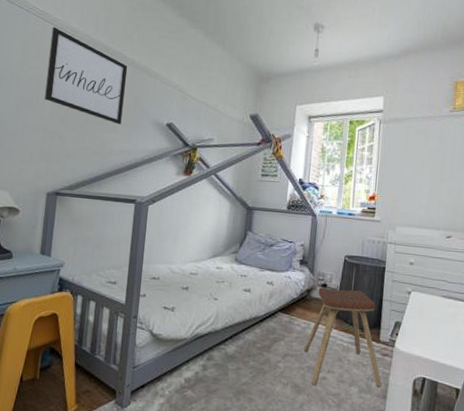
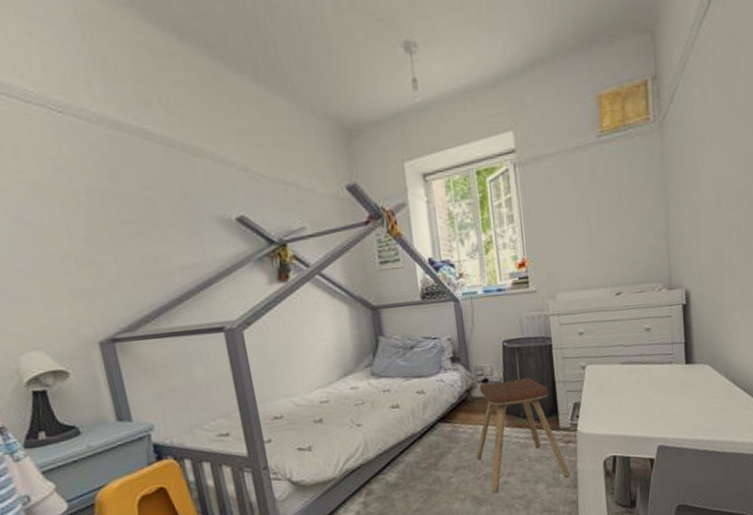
wall art: present [45,26,128,125] -> none [24,103,173,232]

